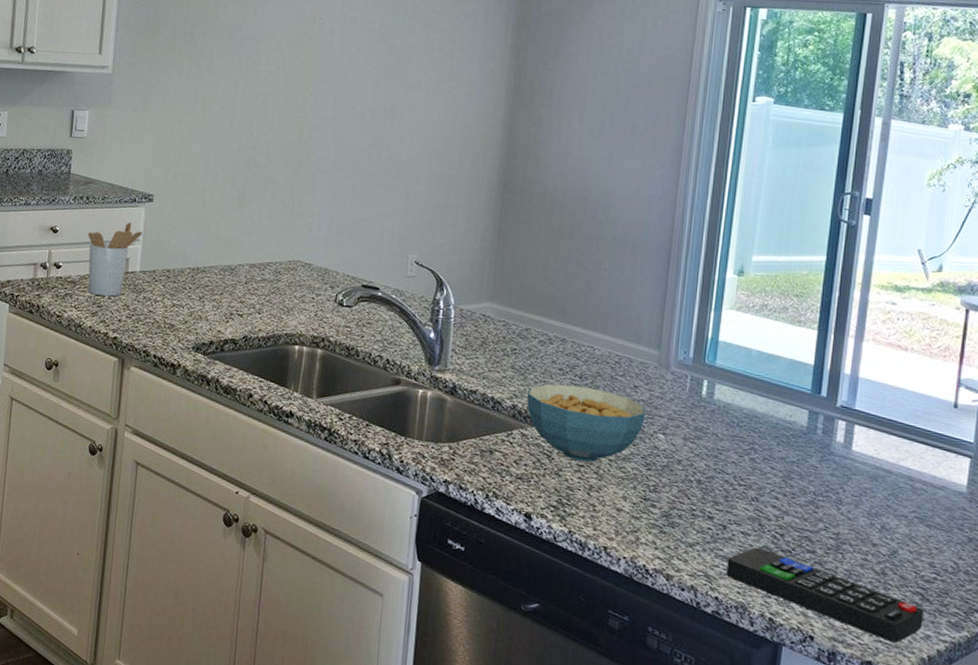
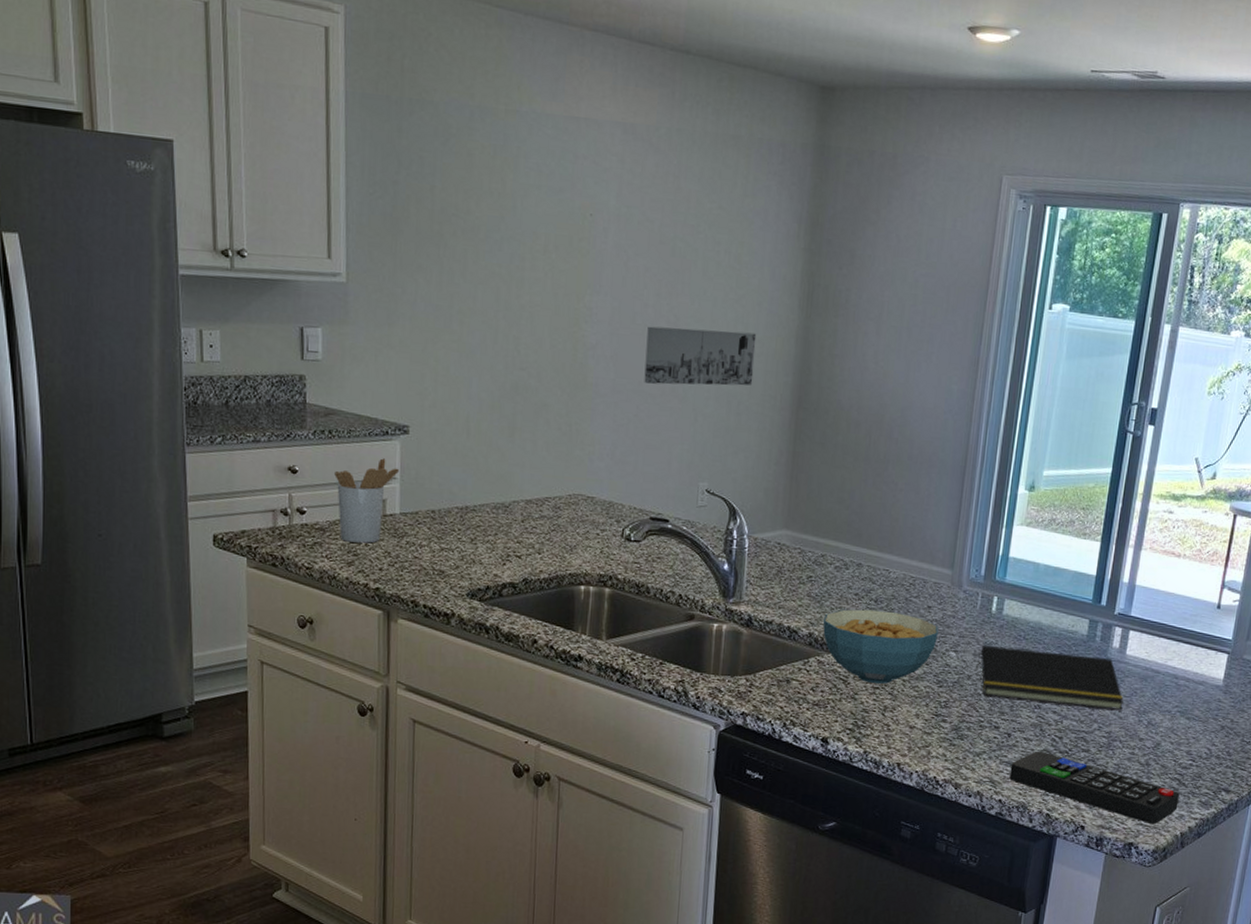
wall art: none [361,112,466,167] -> present [644,326,757,386]
notepad: none [685,430,852,510] -> present [975,646,1124,710]

